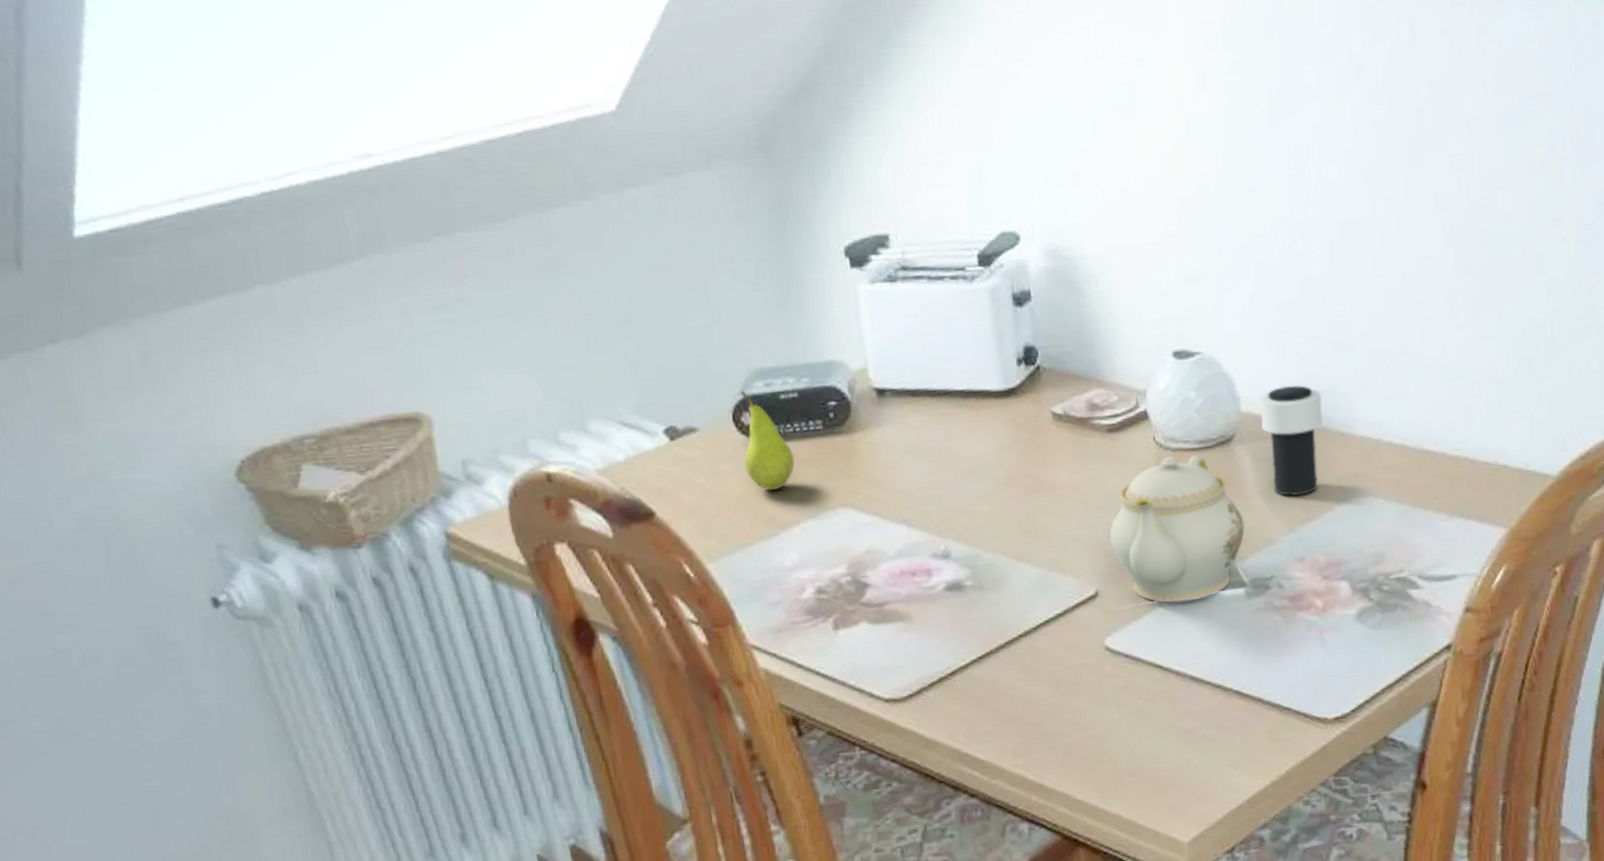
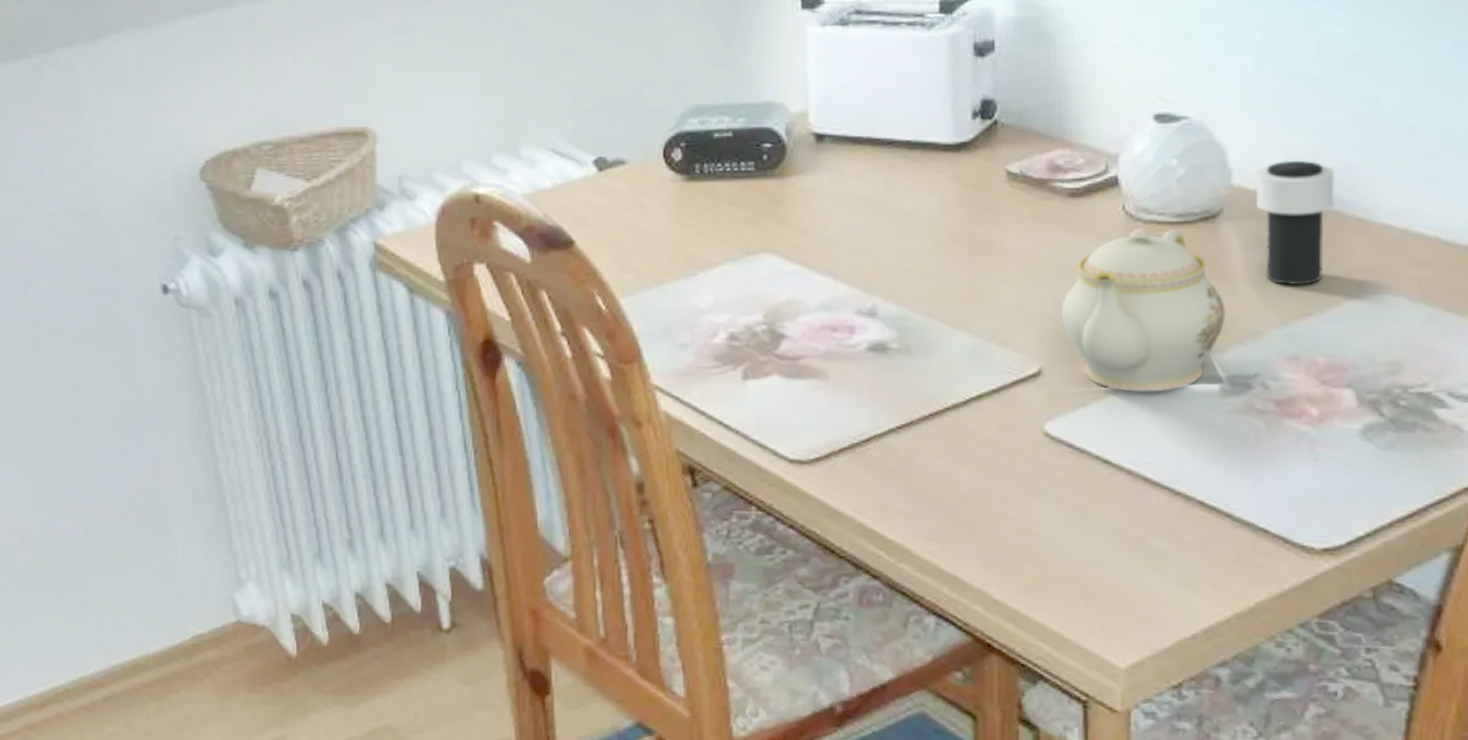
fruit: present [741,391,795,490] -> none [669,127,722,229]

